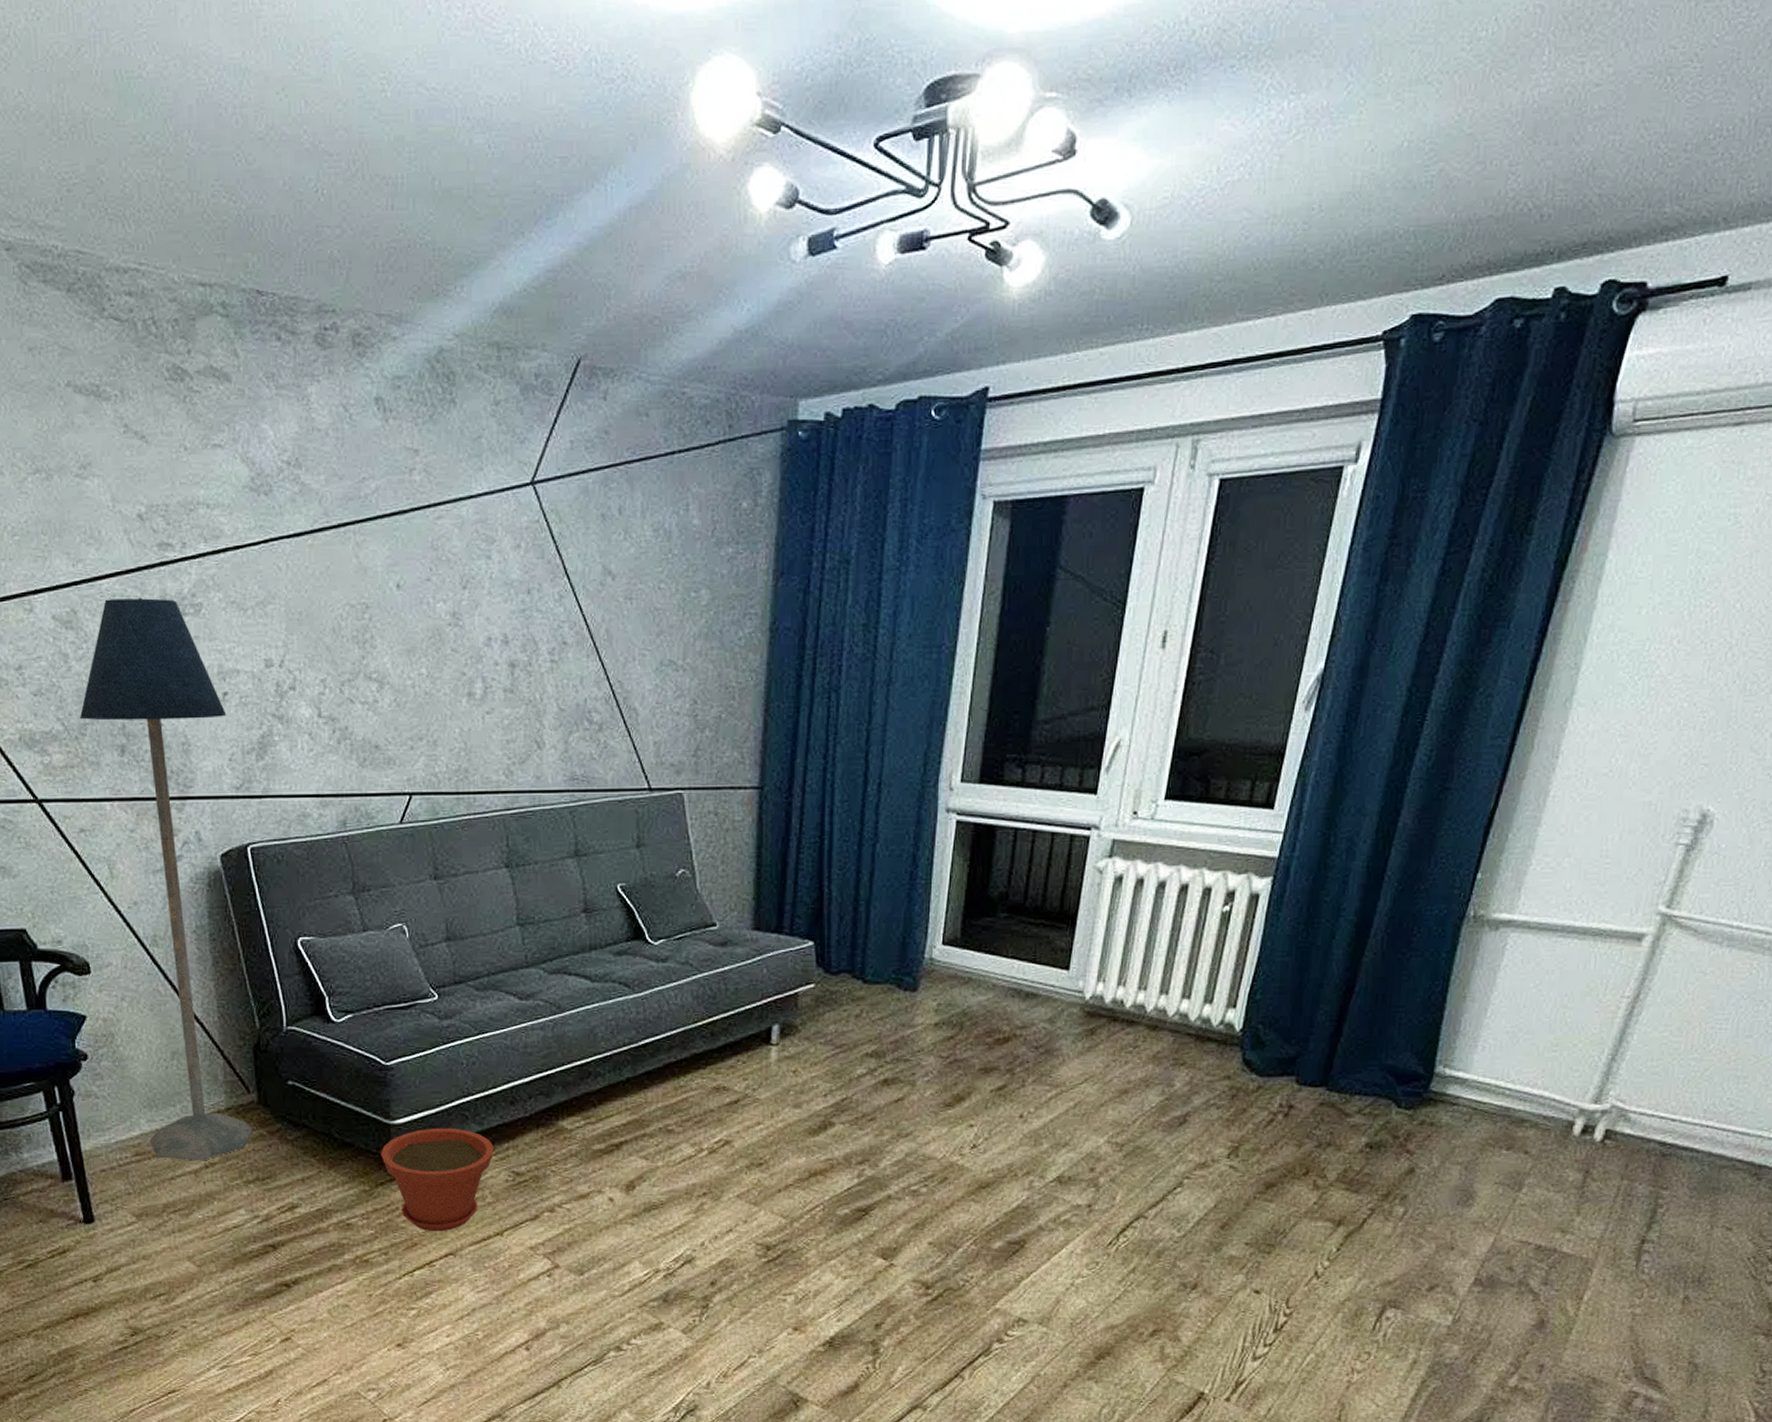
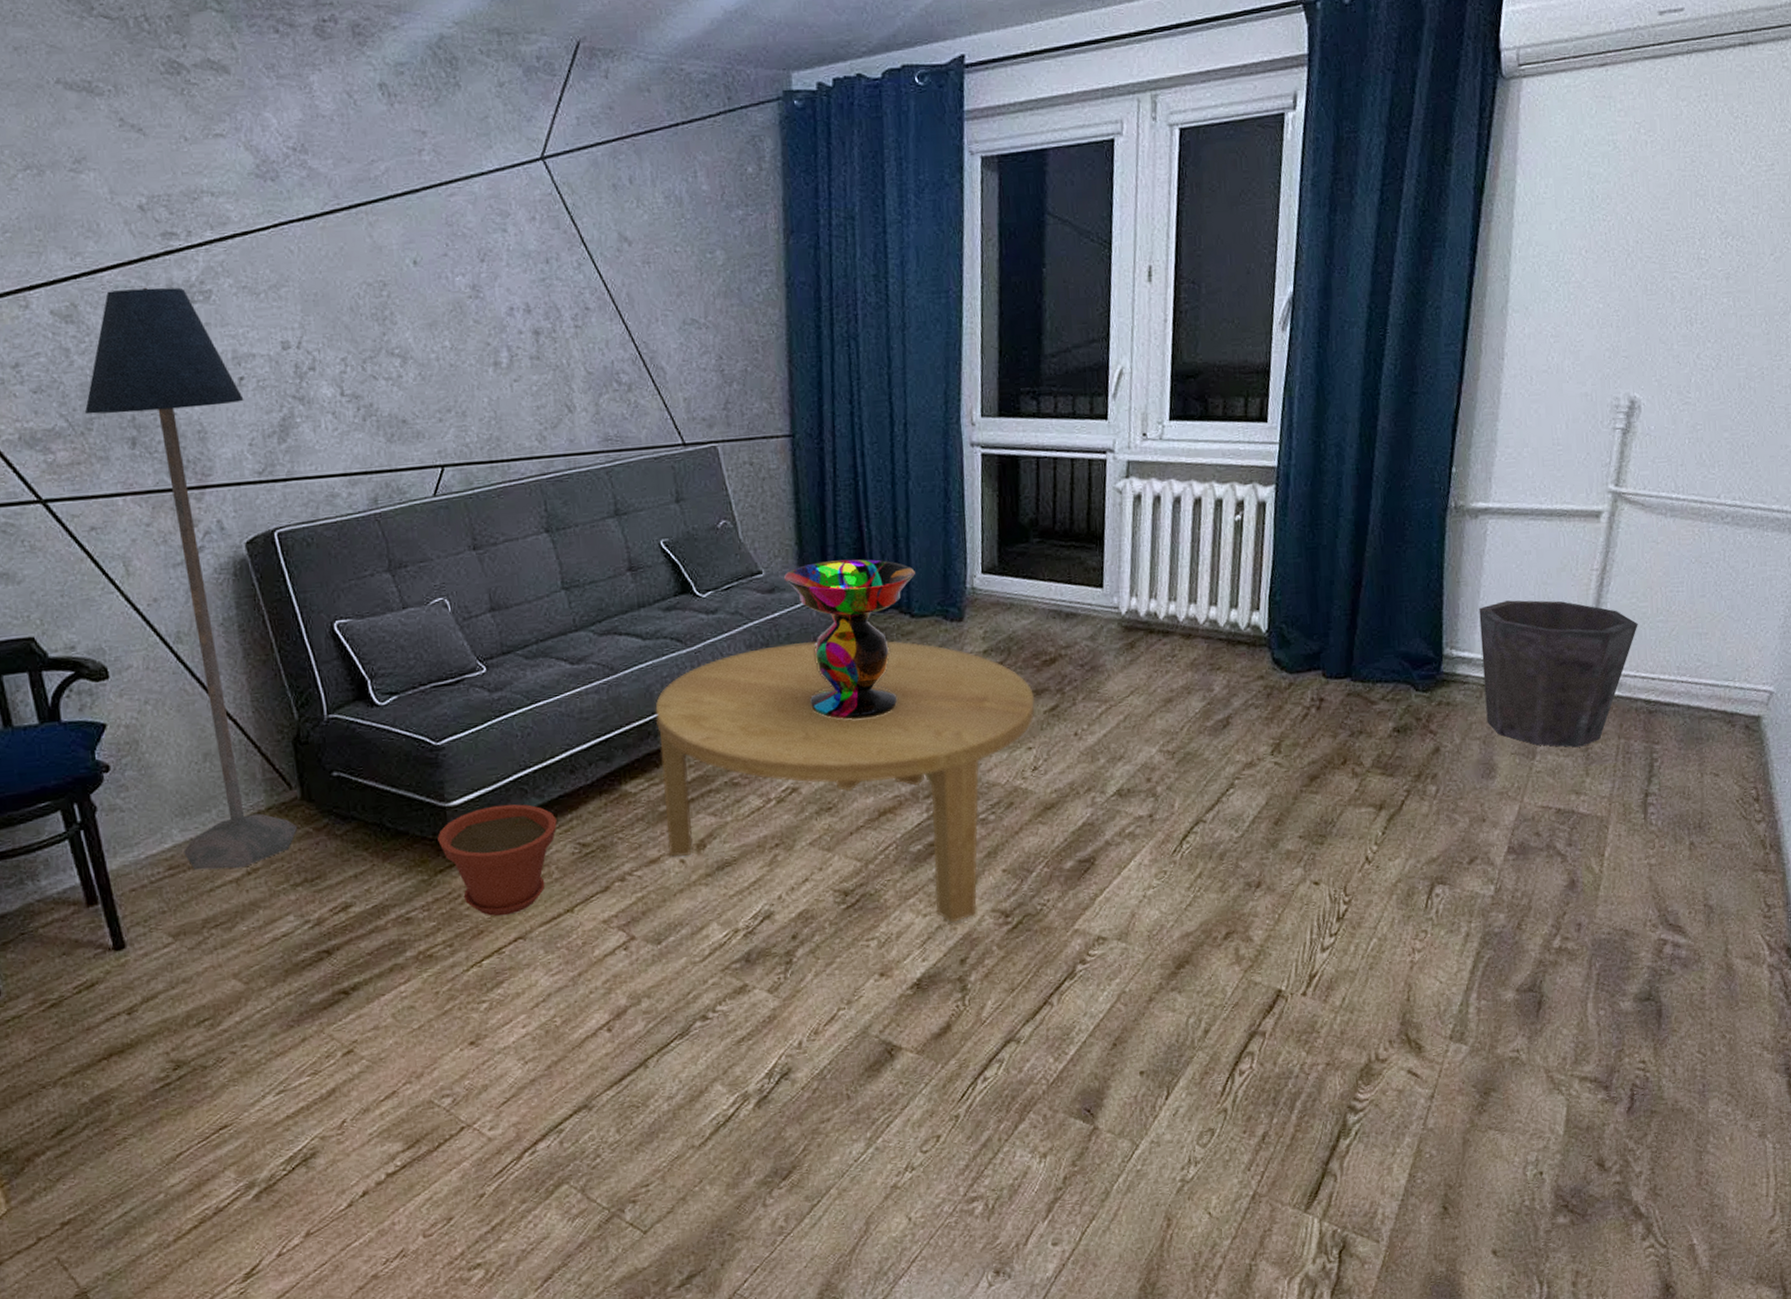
coffee table: none [598,999,983,1288] -> present [655,640,1035,923]
decorative bowl: none [738,919,873,1079] -> present [784,559,915,720]
waste bin: none [1472,1022,1666,1184] -> present [1479,600,1638,748]

